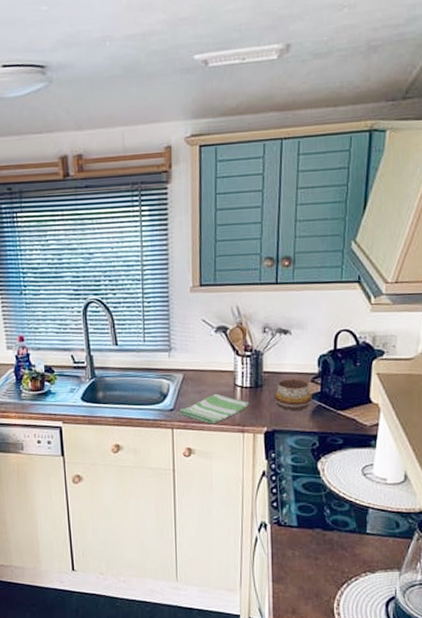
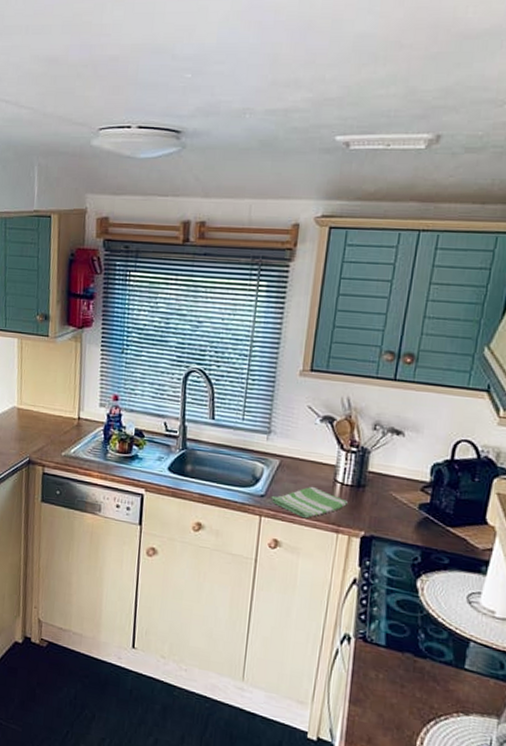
decorative bowl: present [274,378,312,410] -> none [376,483,420,519]

